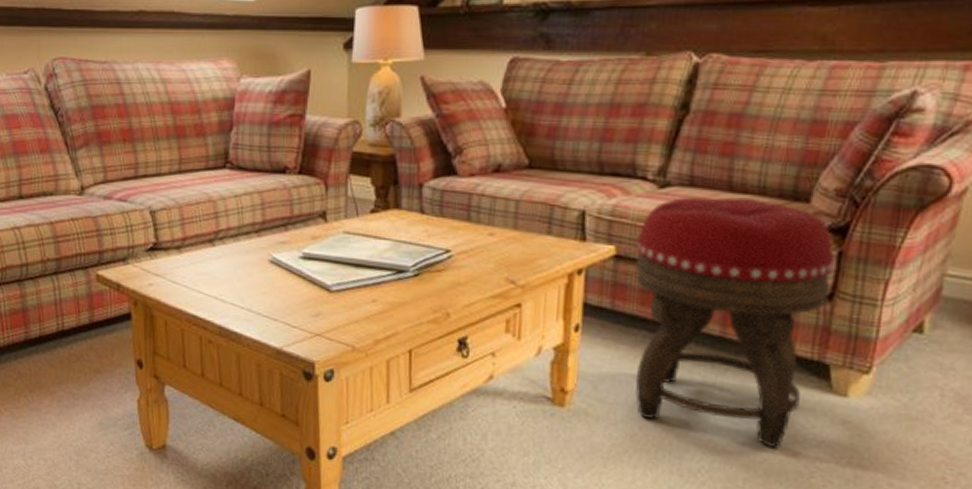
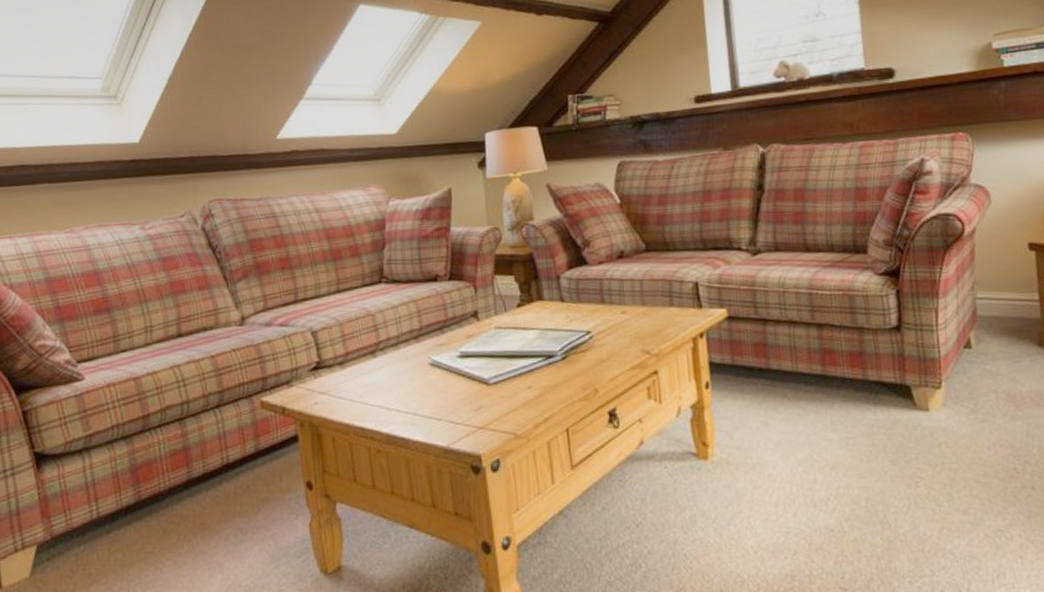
footstool: present [635,197,836,448] -> none [743,255,898,467]

